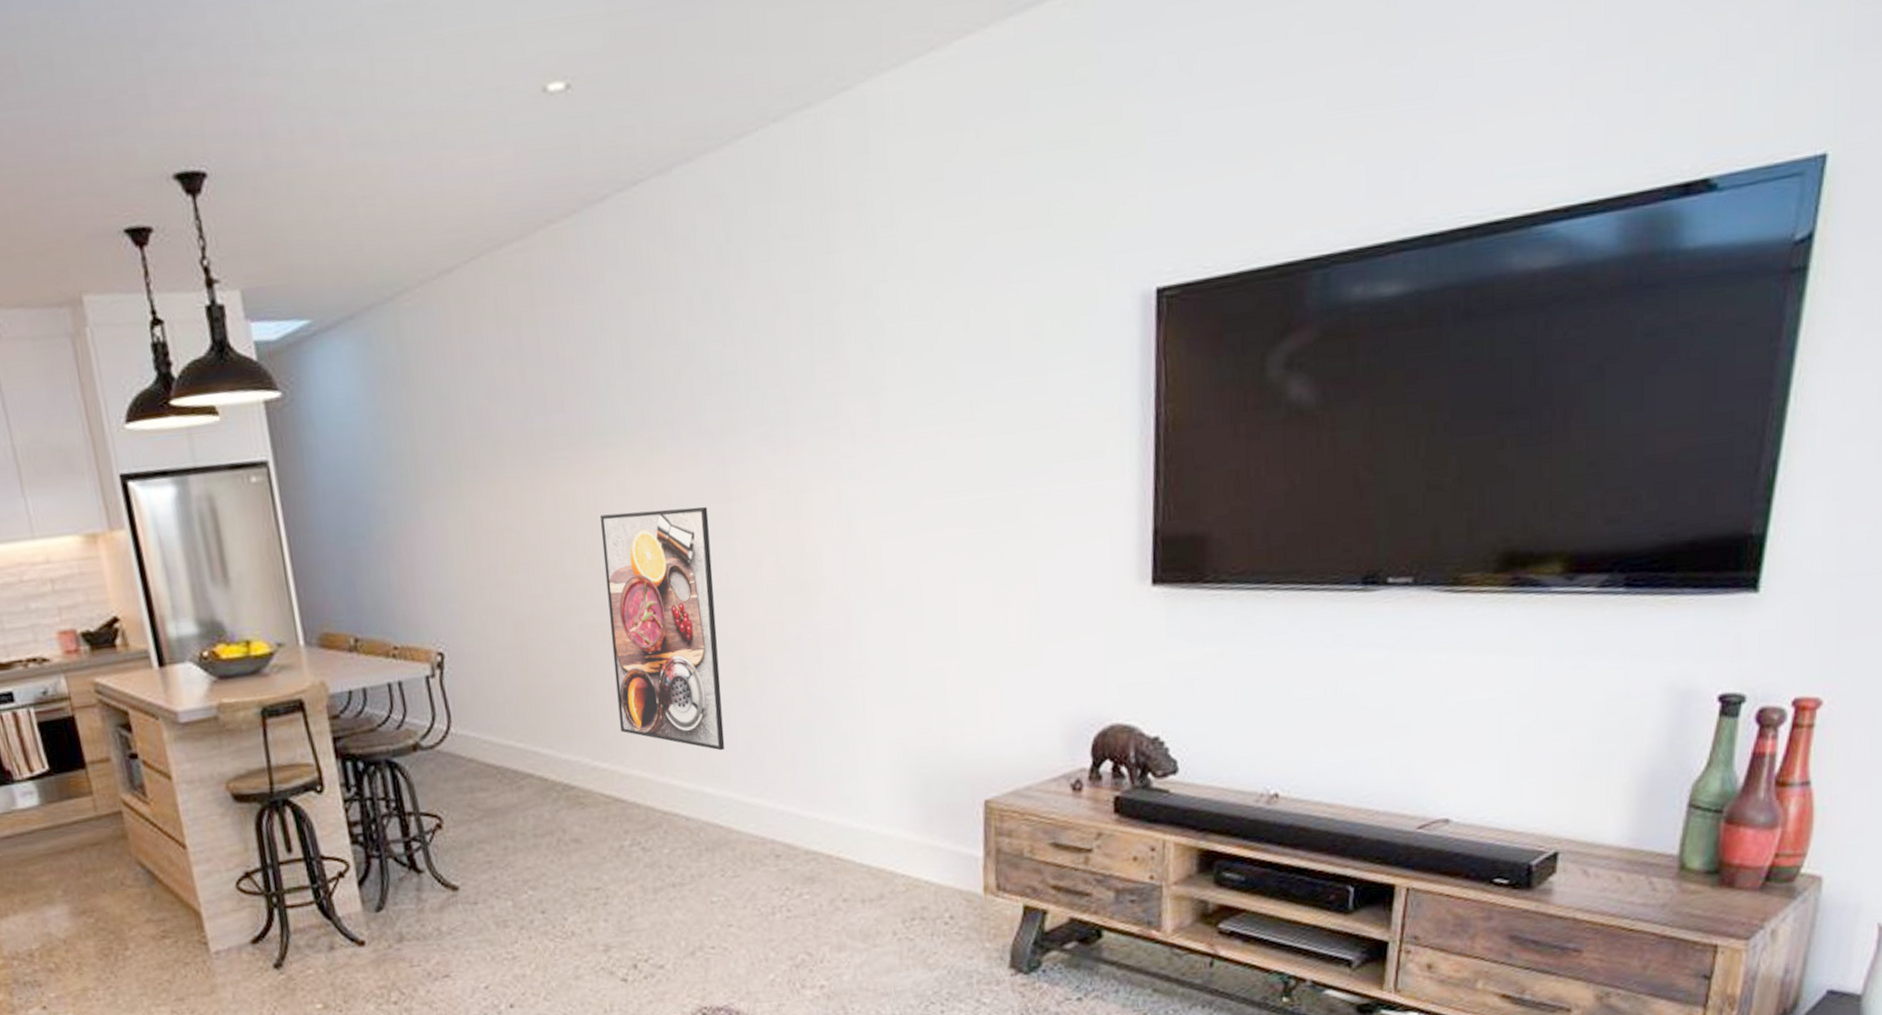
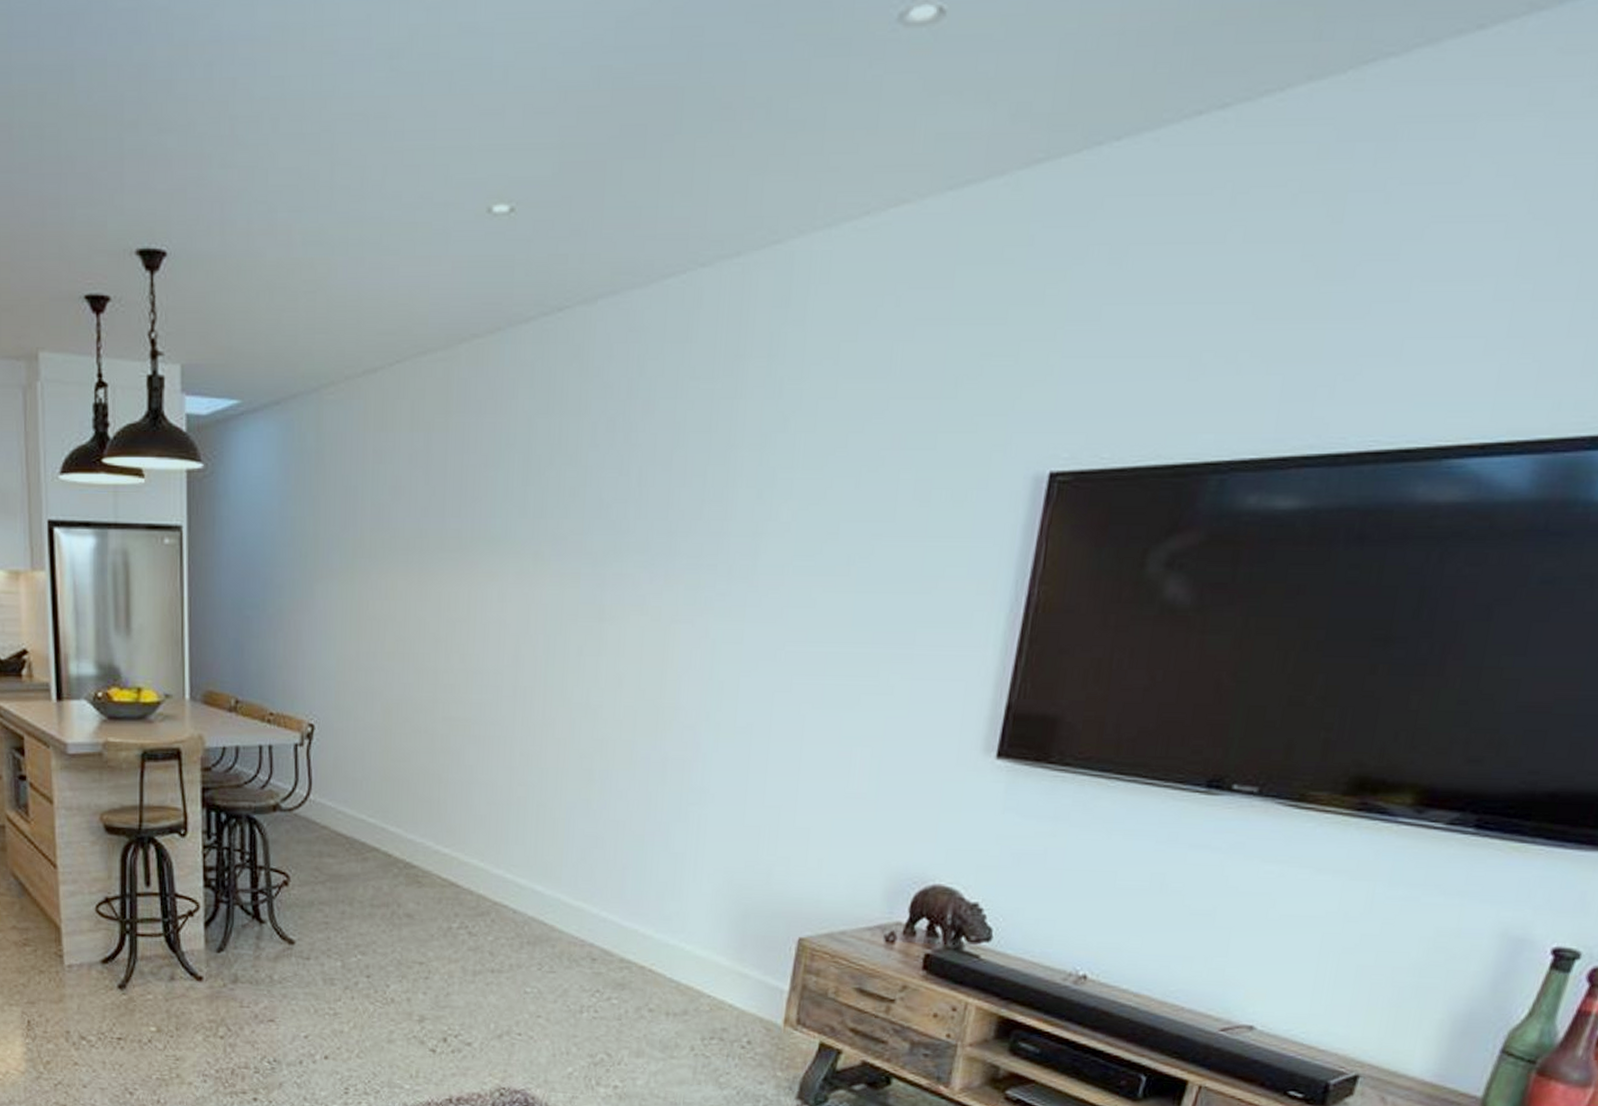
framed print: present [599,506,725,751] -> none [465,618,580,853]

